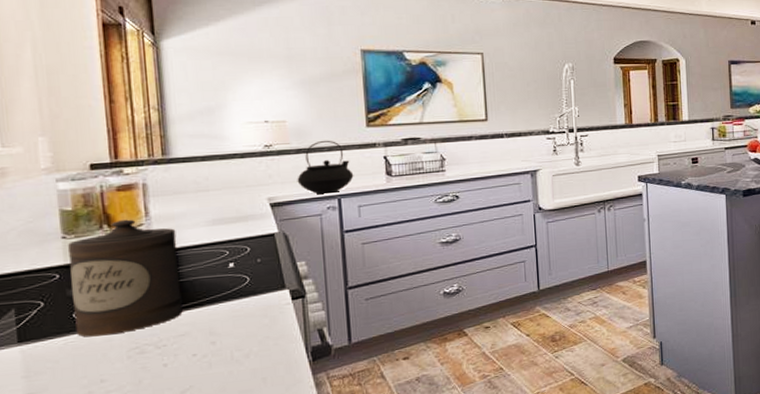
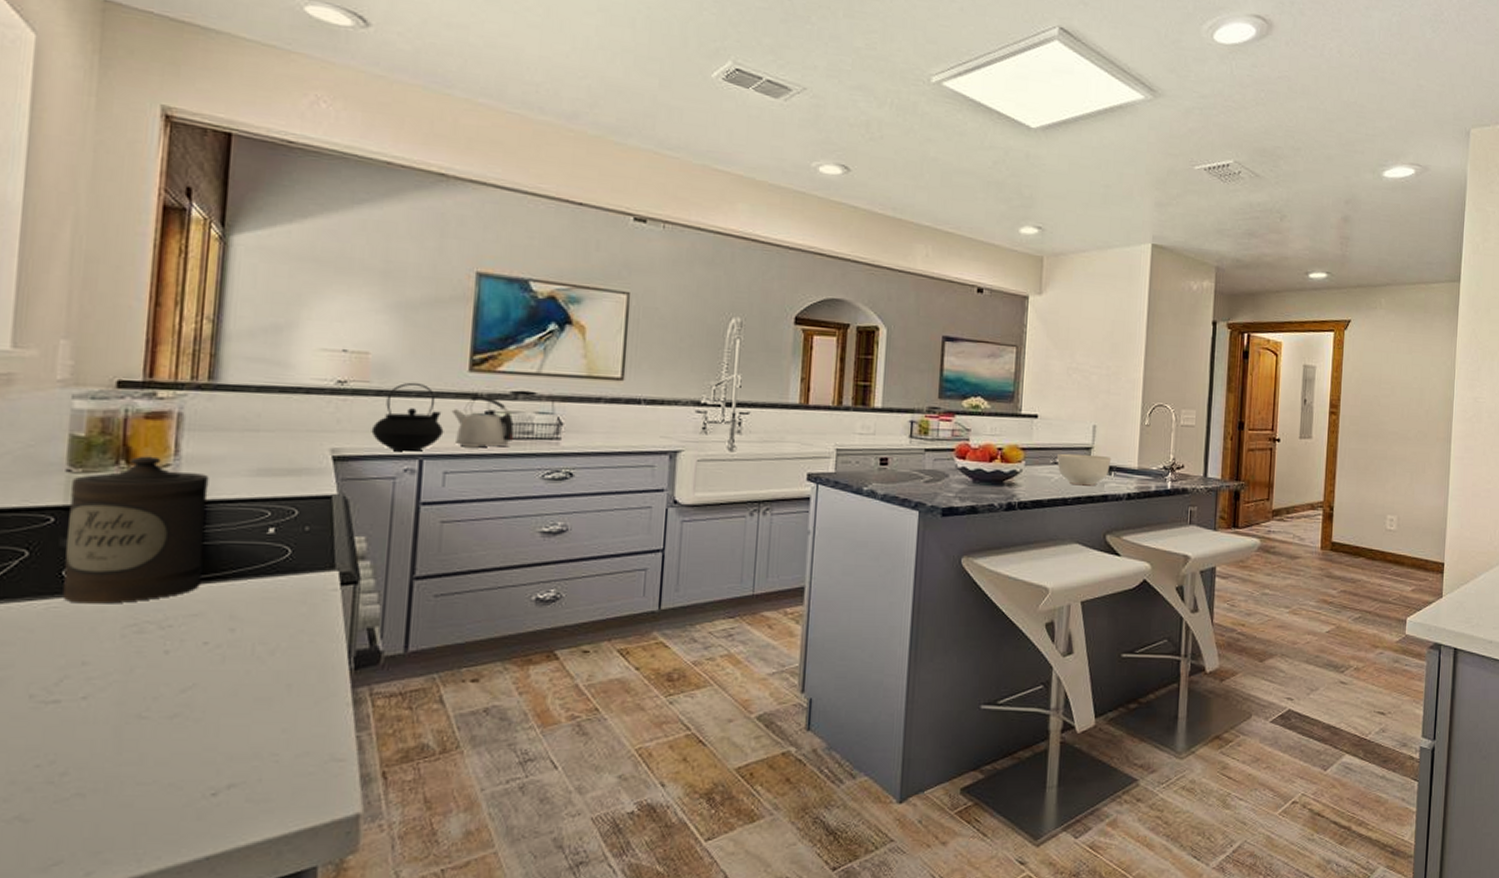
kettle: none [357,144,410,185] -> present [451,394,514,448]

